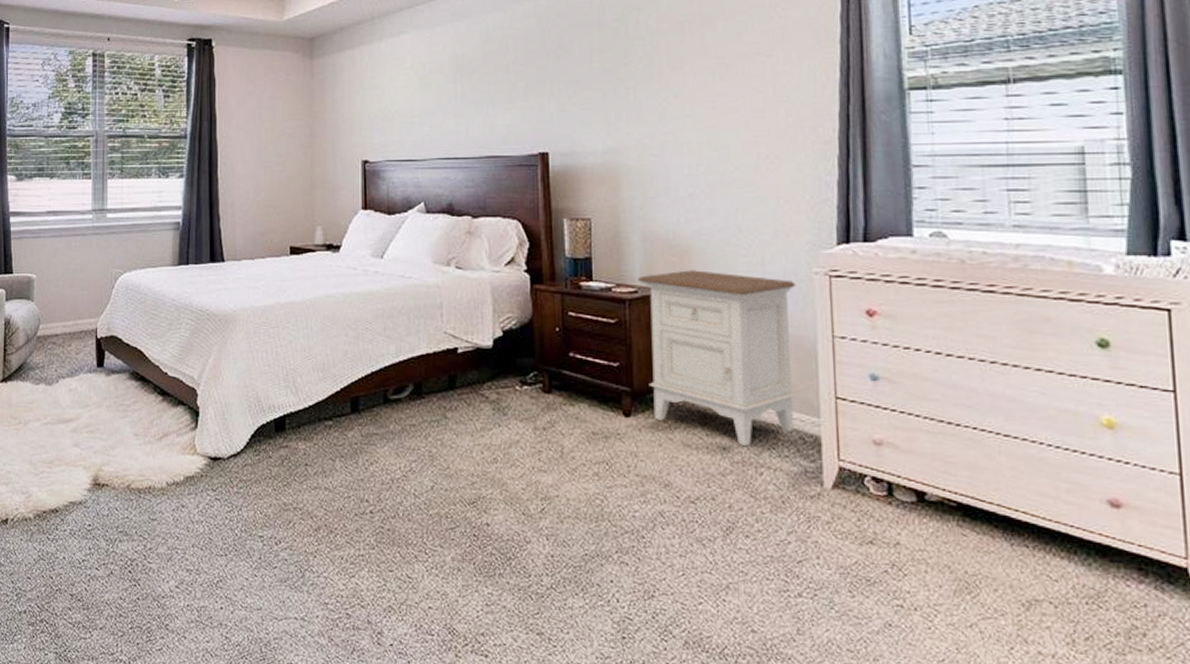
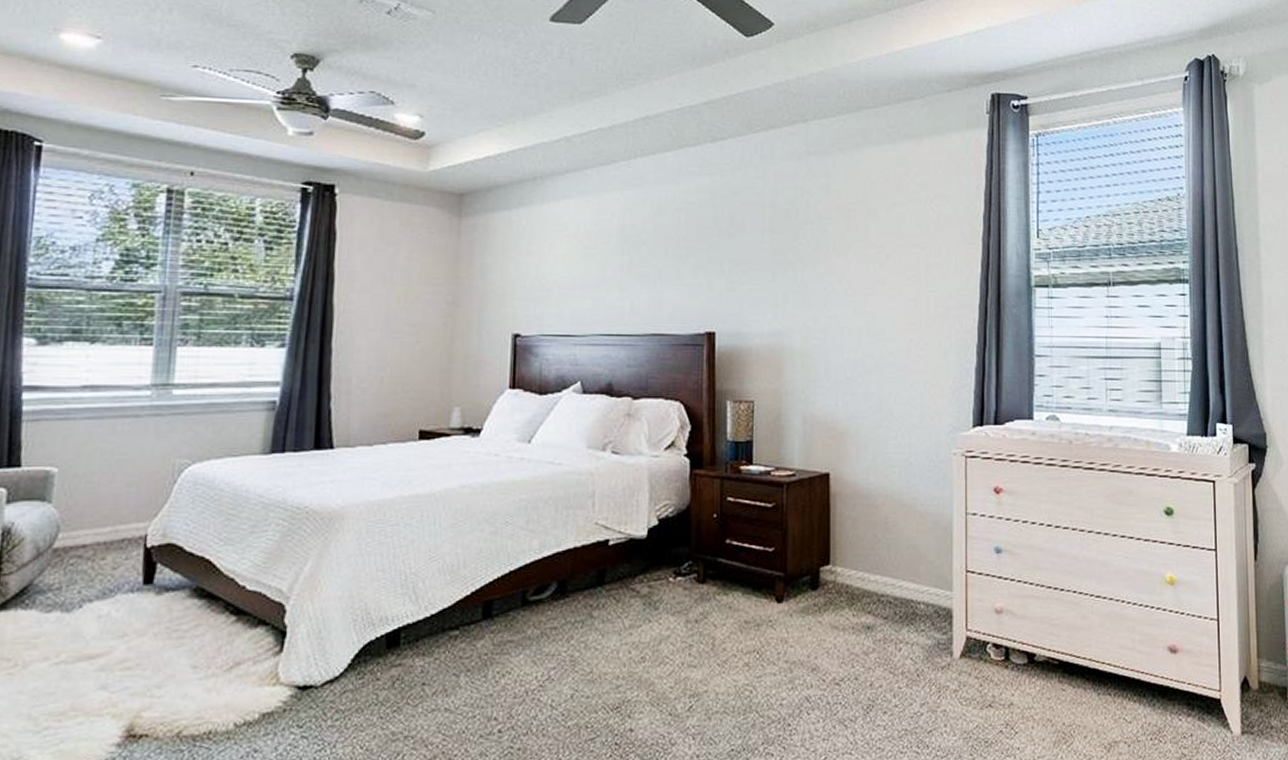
nightstand: present [638,270,796,447] -> none [796,452,937,624]

